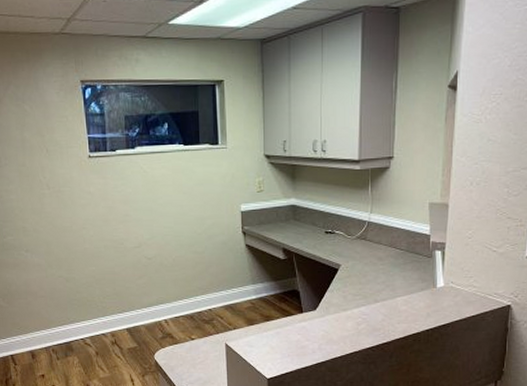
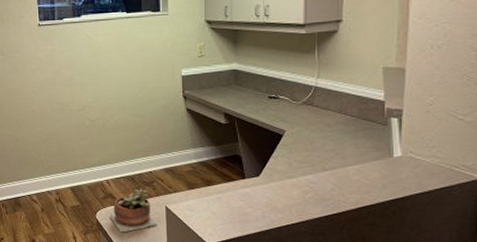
succulent plant: none [168,326,218,372] -> present [109,188,158,233]

